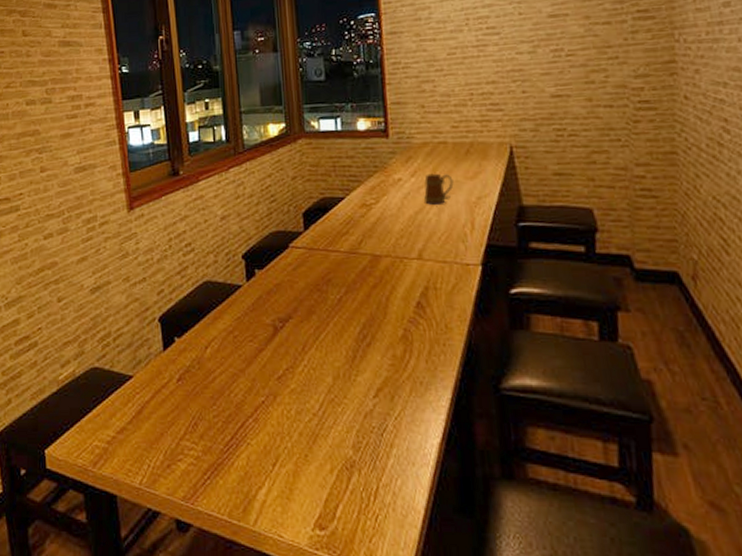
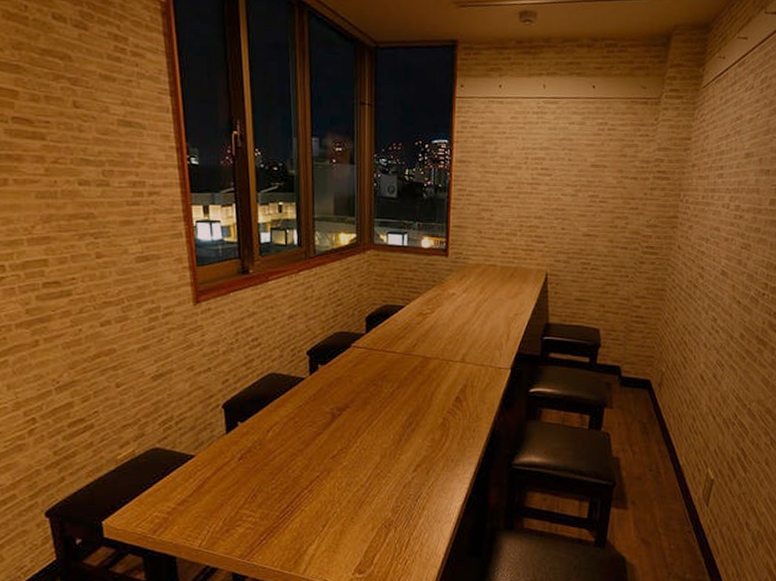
beer mug: present [424,173,454,205] -> none [472,291,497,318]

